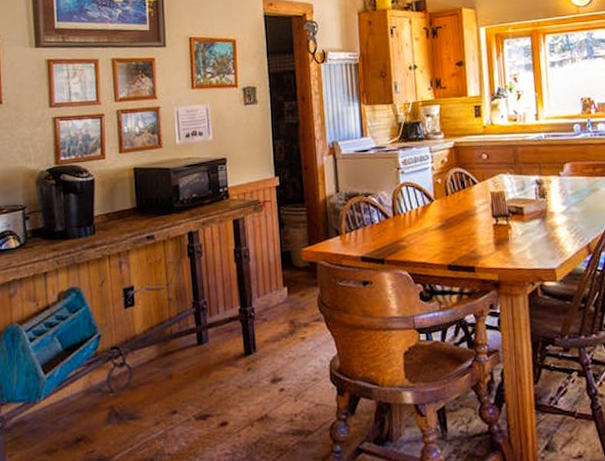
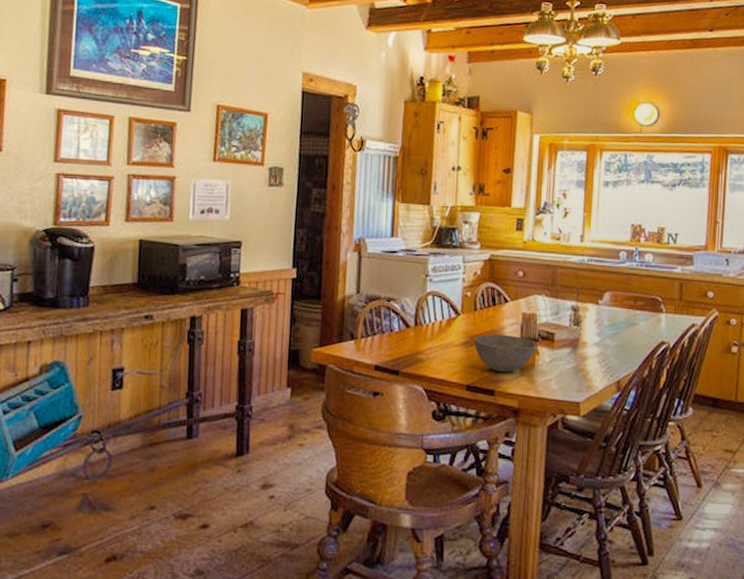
bowl: none [449,214,509,250] -> present [473,334,537,373]

